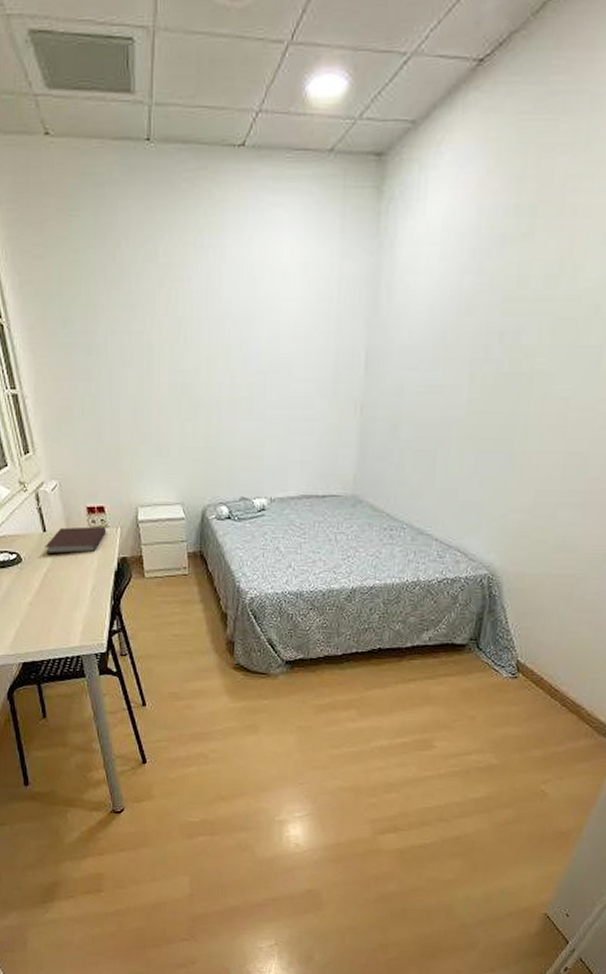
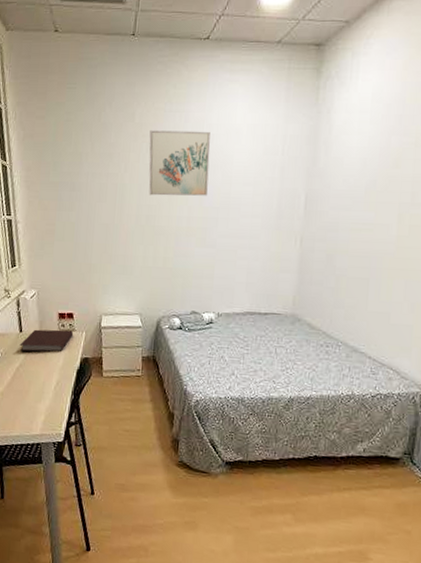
wall art: none [178,272,253,358] -> present [148,130,210,196]

